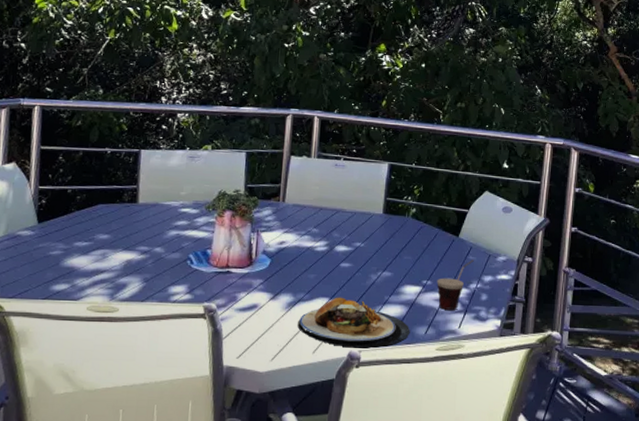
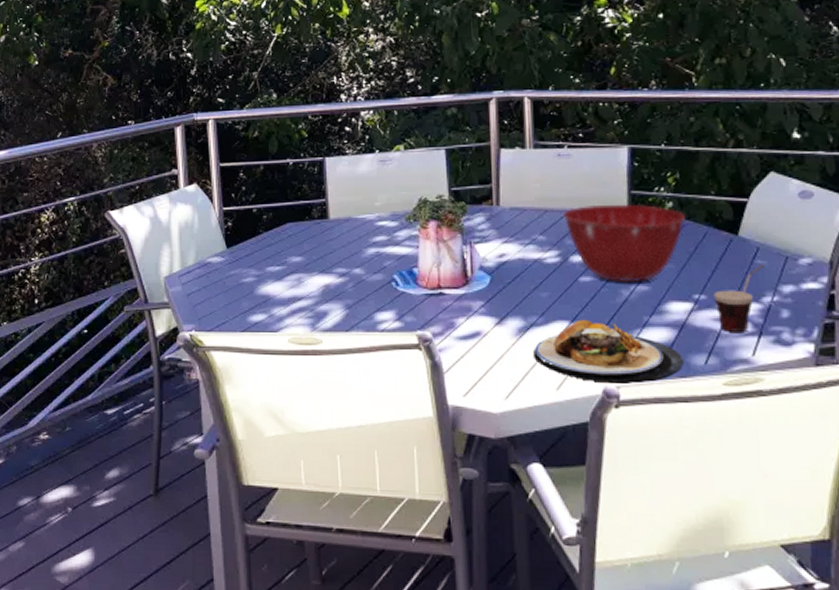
mixing bowl: none [334,206,423,270] -> present [563,204,685,283]

